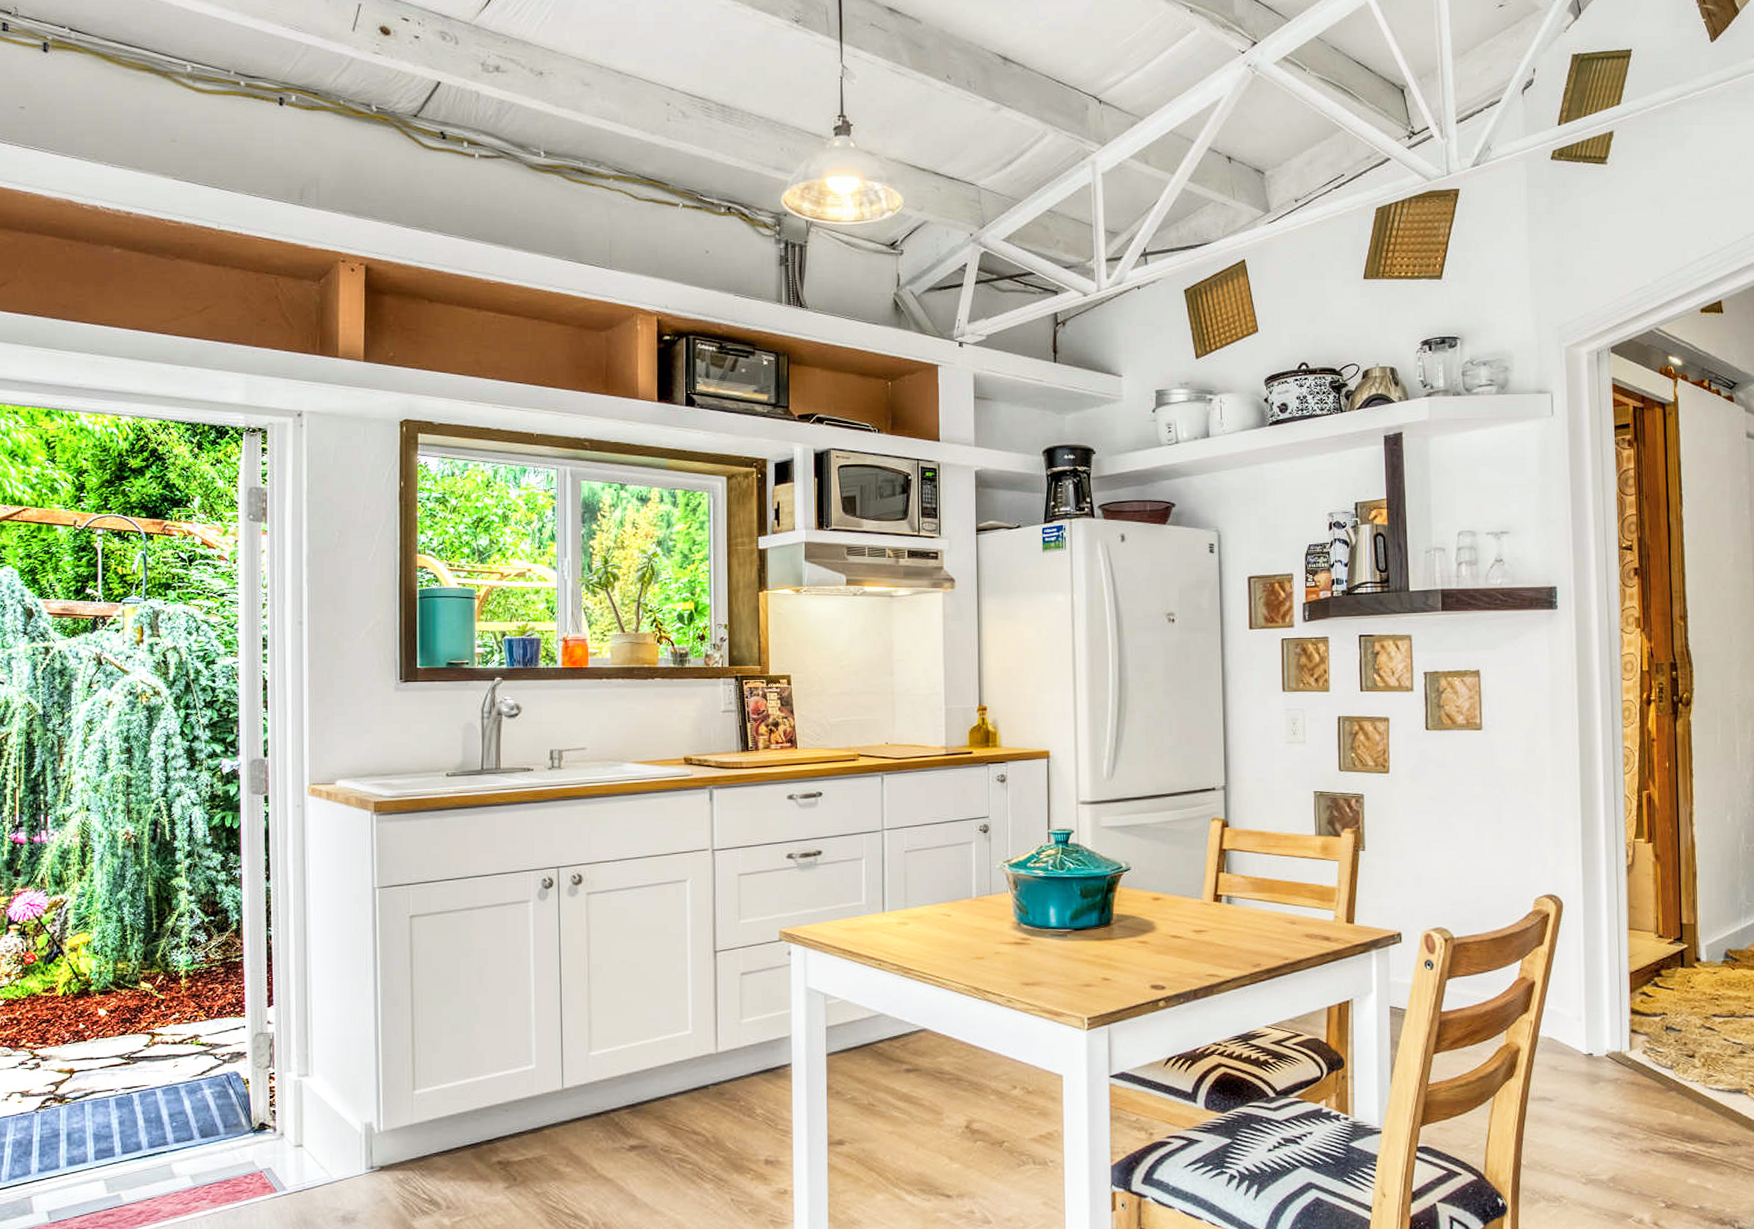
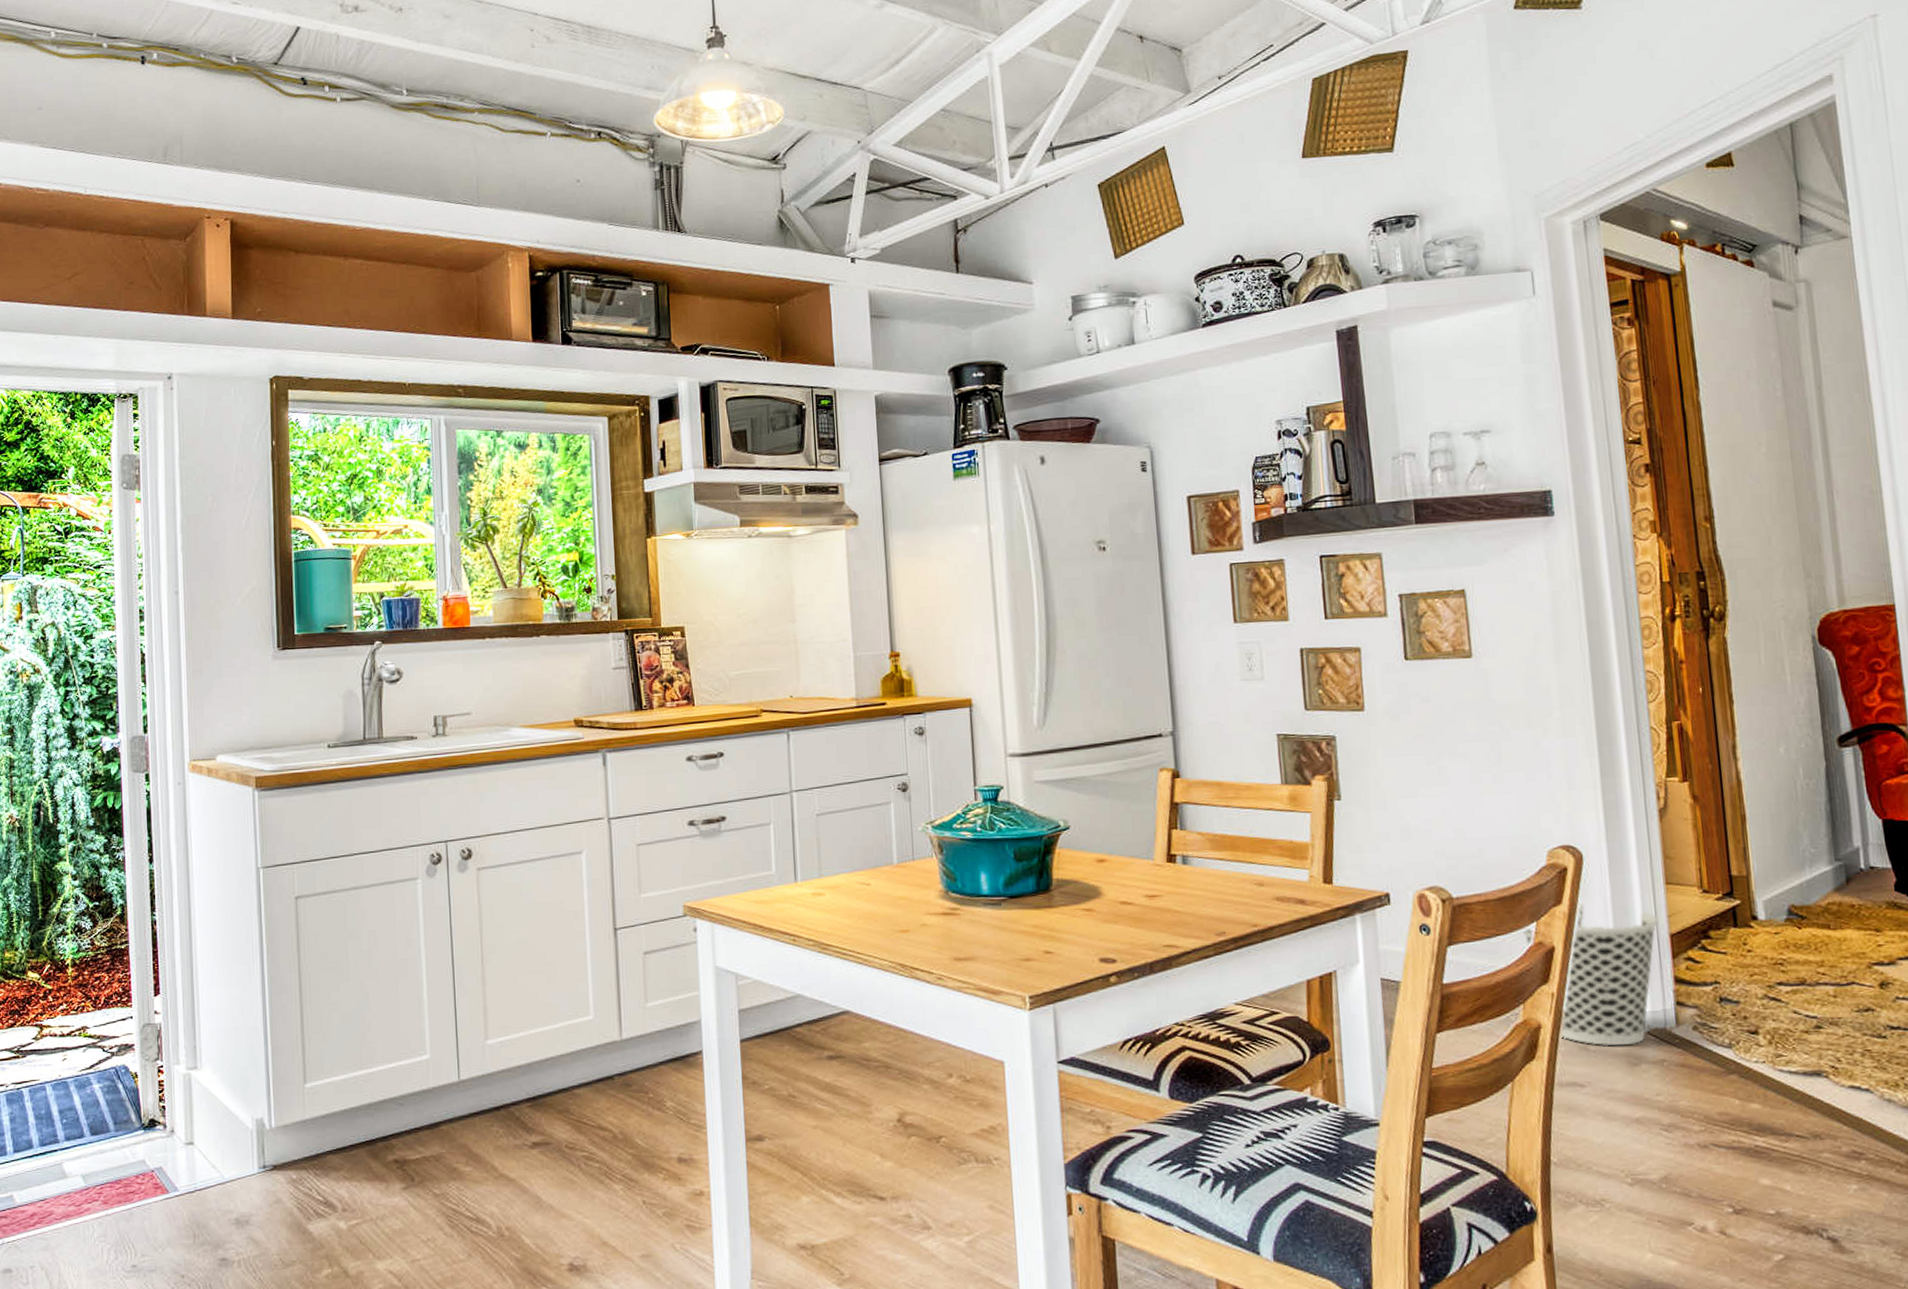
wastebasket: none [1511,944,1621,1067] -> present [1524,903,1659,1047]

